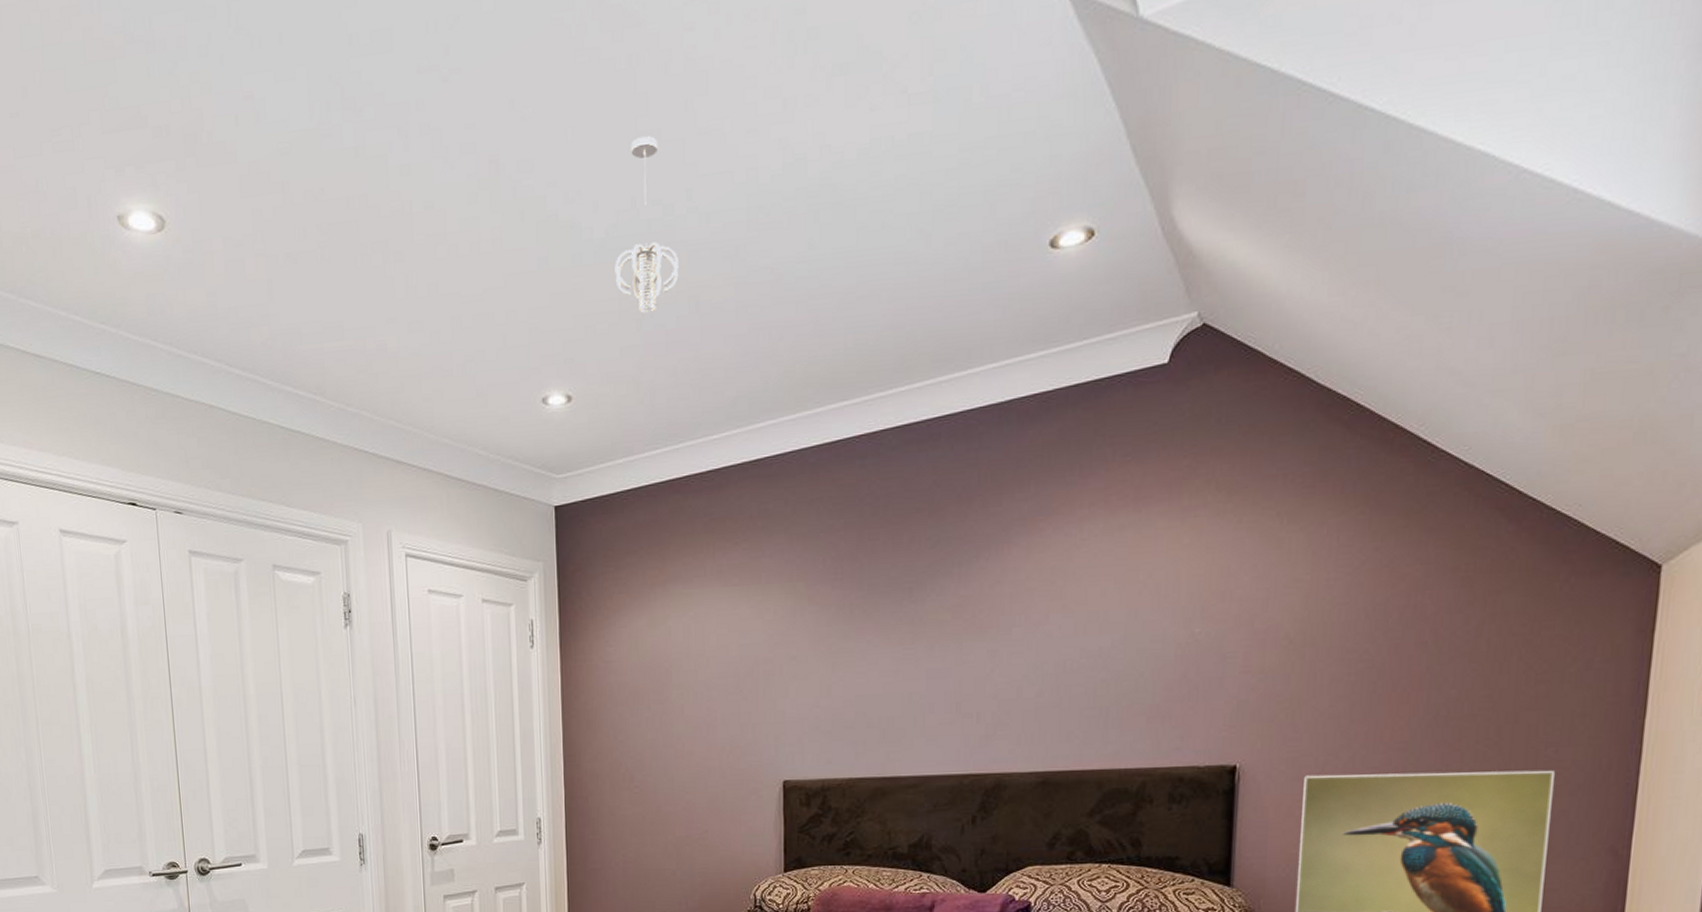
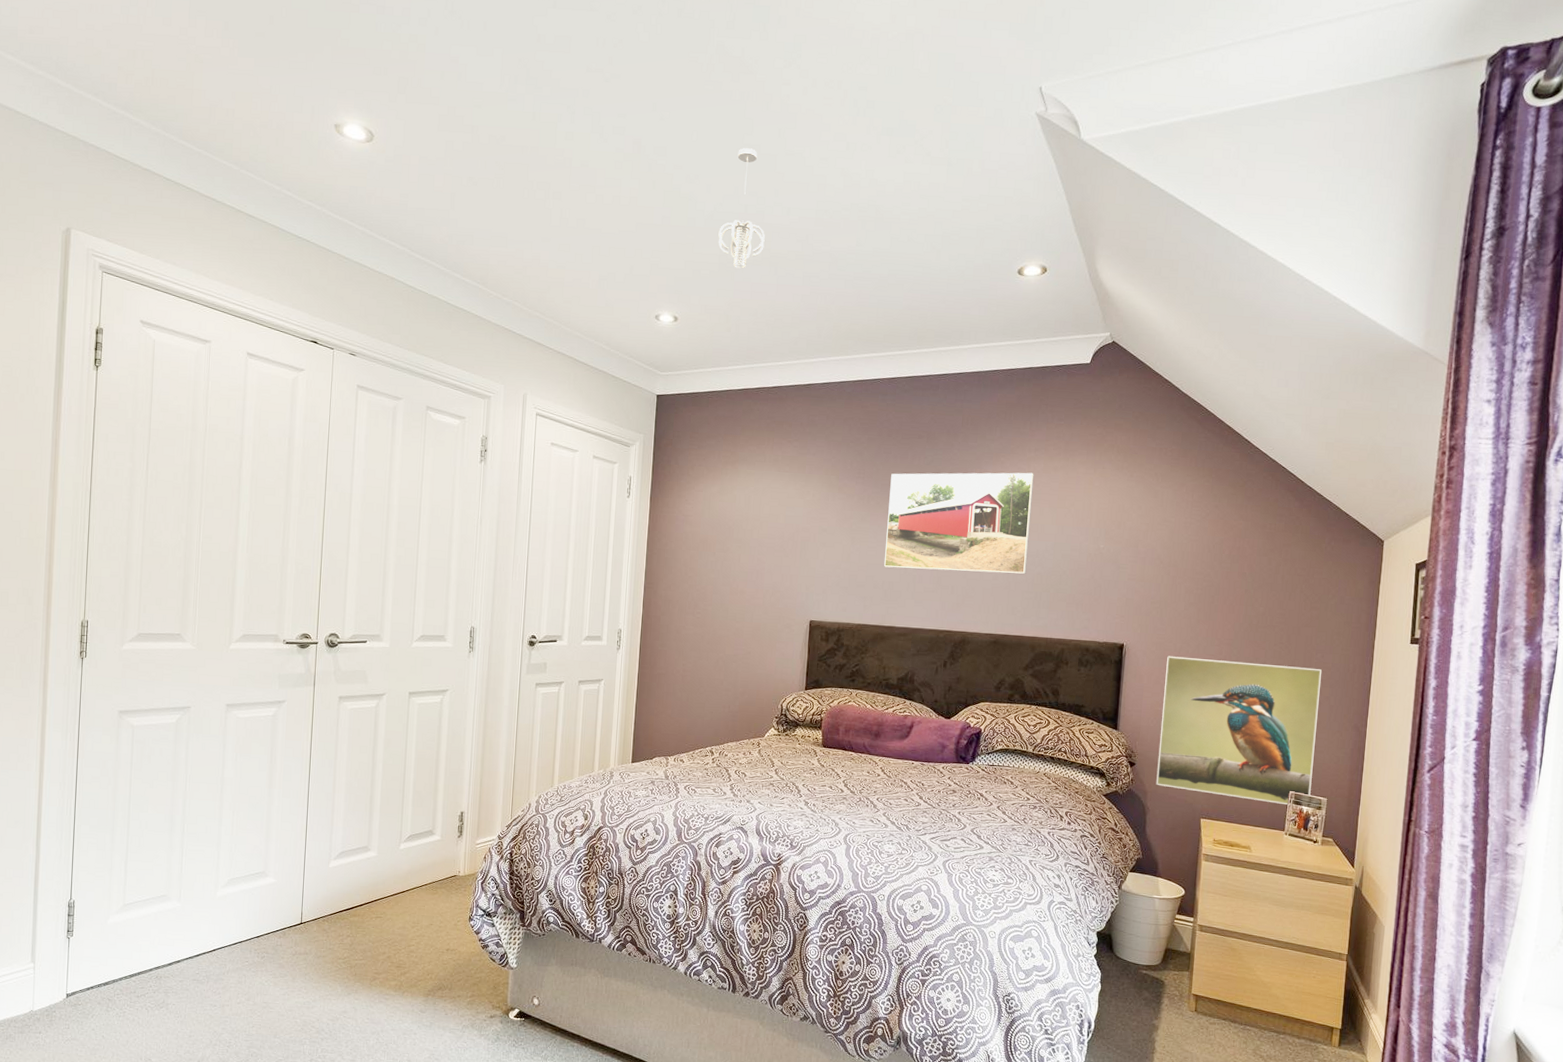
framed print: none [880,538,1090,698] -> present [884,472,1034,574]

